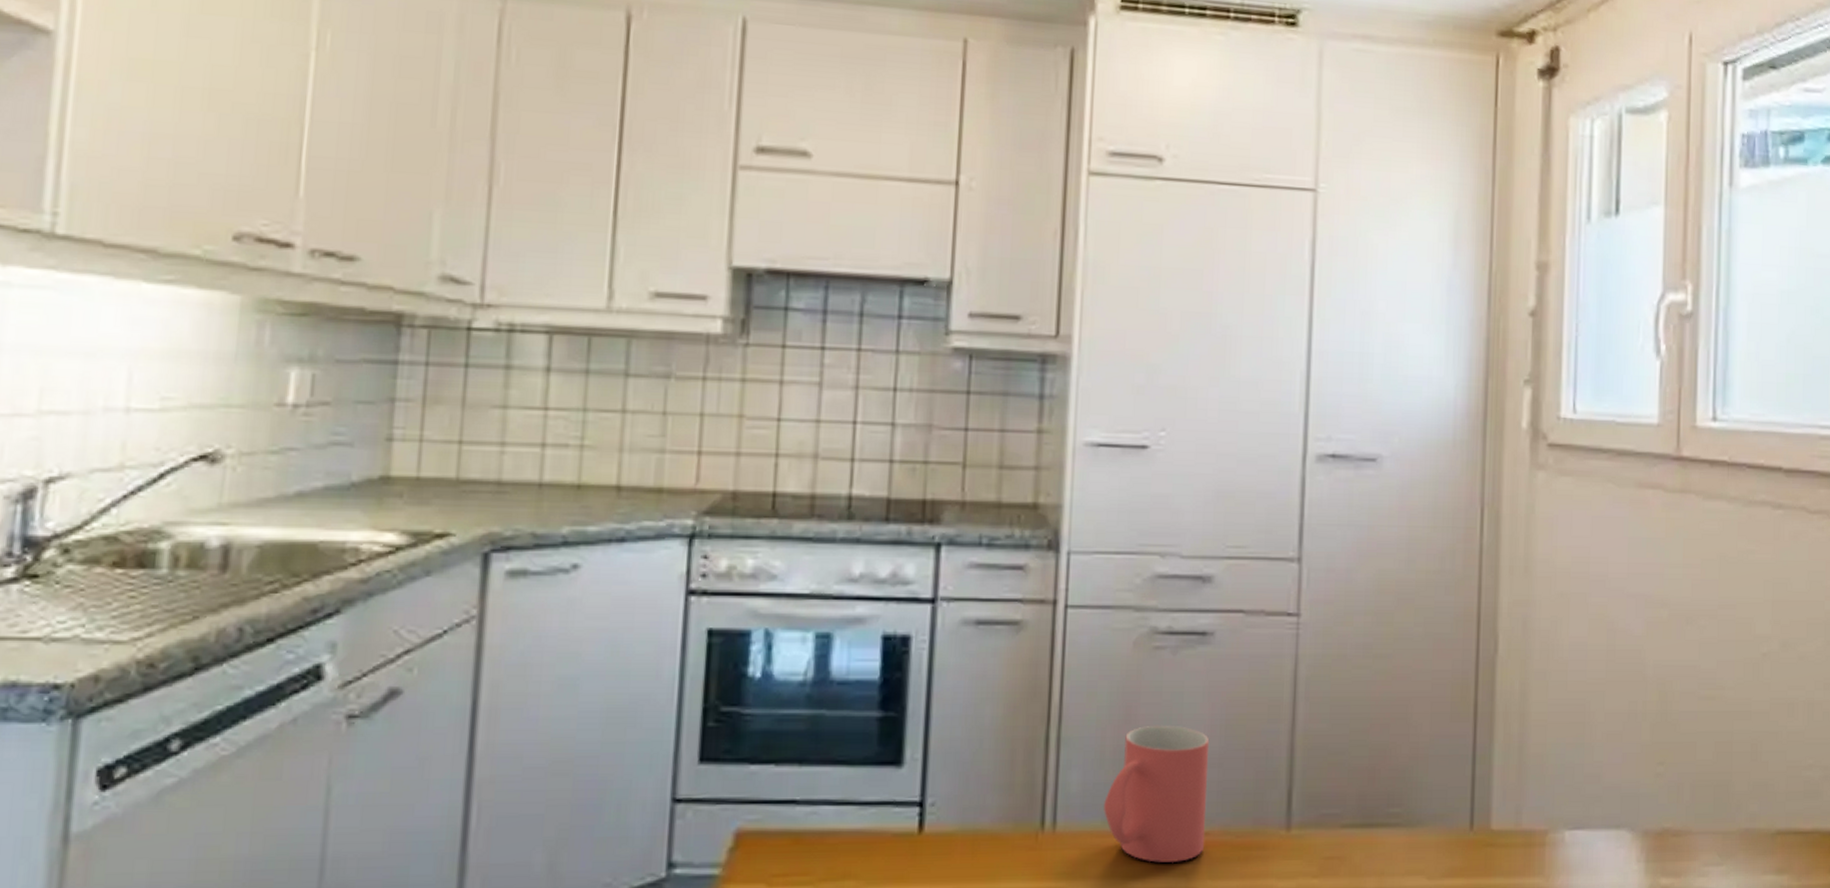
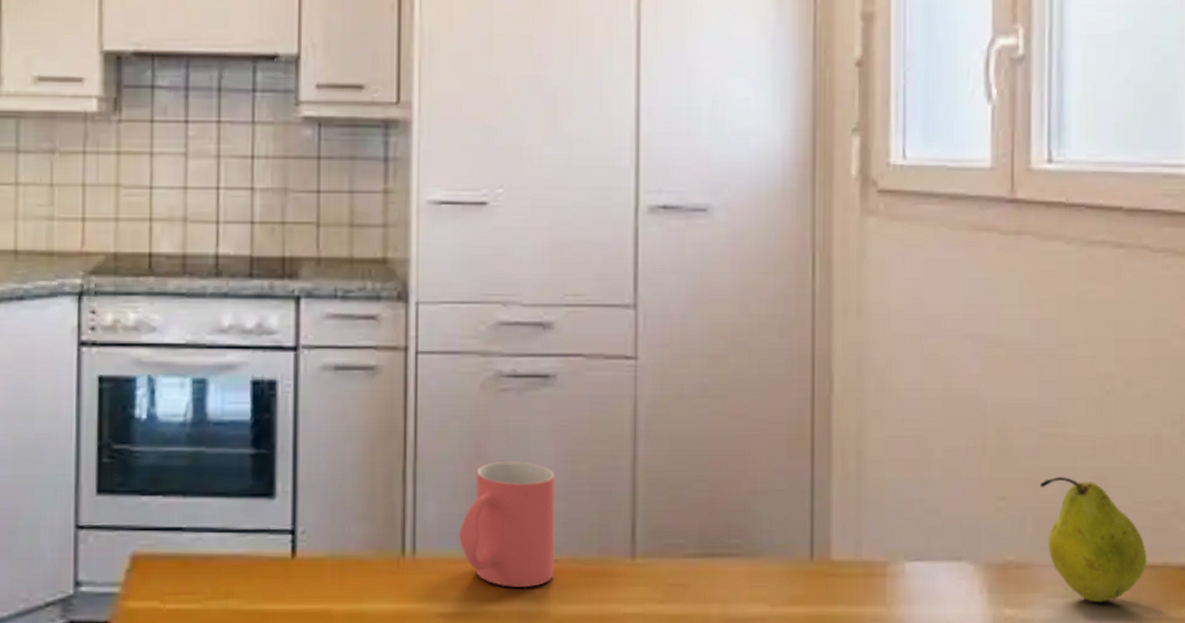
fruit: none [1697,741,1799,870] -> present [1040,477,1147,602]

